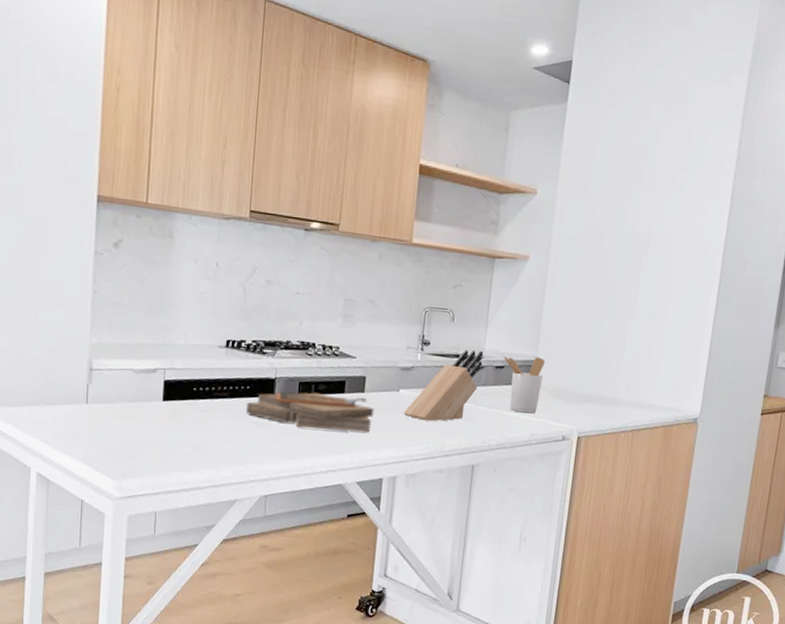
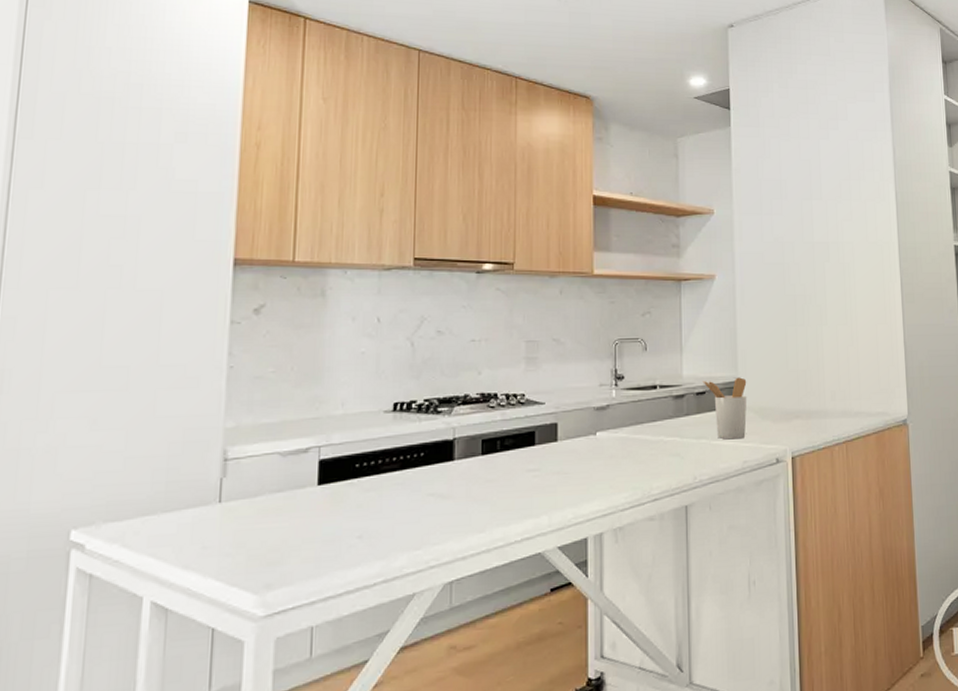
clipboard: present [245,392,374,433] -> none [420,447,570,493]
knife block: present [403,350,484,421] -> none [602,378,682,464]

